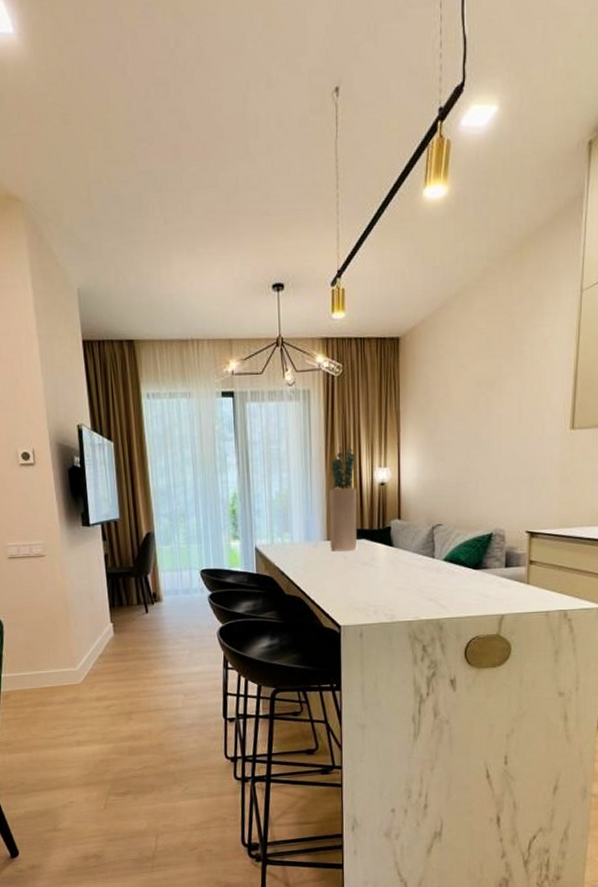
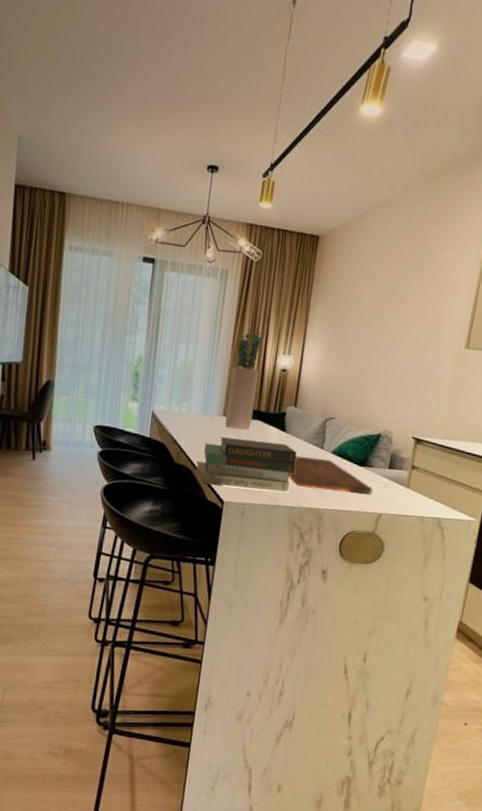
books: none [306,559,409,612] -> present [195,437,297,492]
cutting board: none [402,568,491,599] -> present [288,455,373,494]

